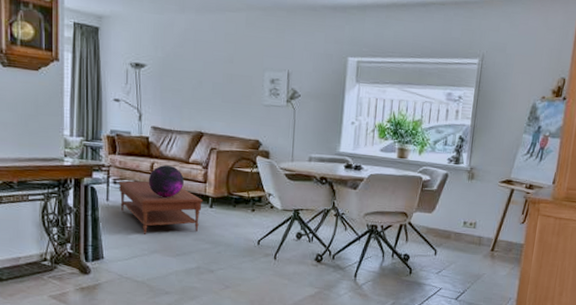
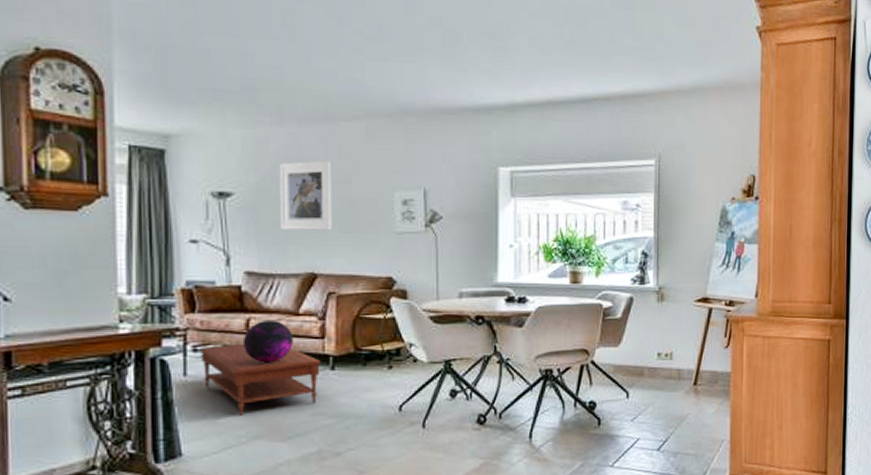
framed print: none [178,42,219,100] -> present [279,160,332,231]

